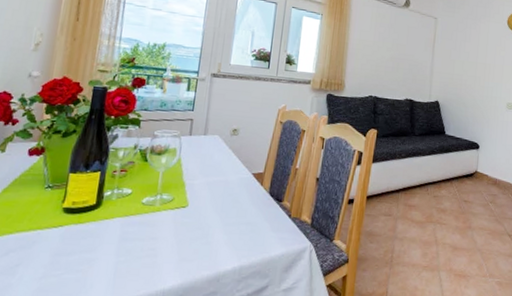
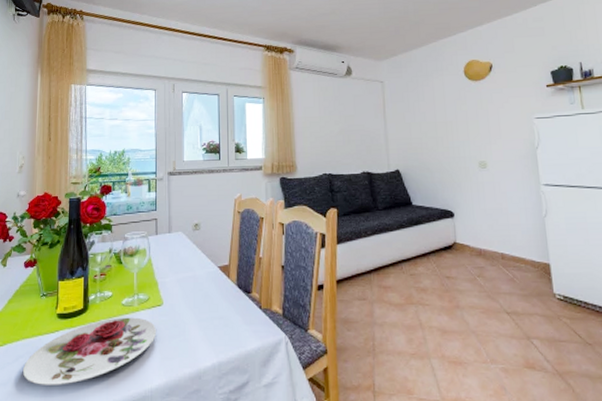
plate: none [11,216,178,283] -> present [22,317,157,385]

